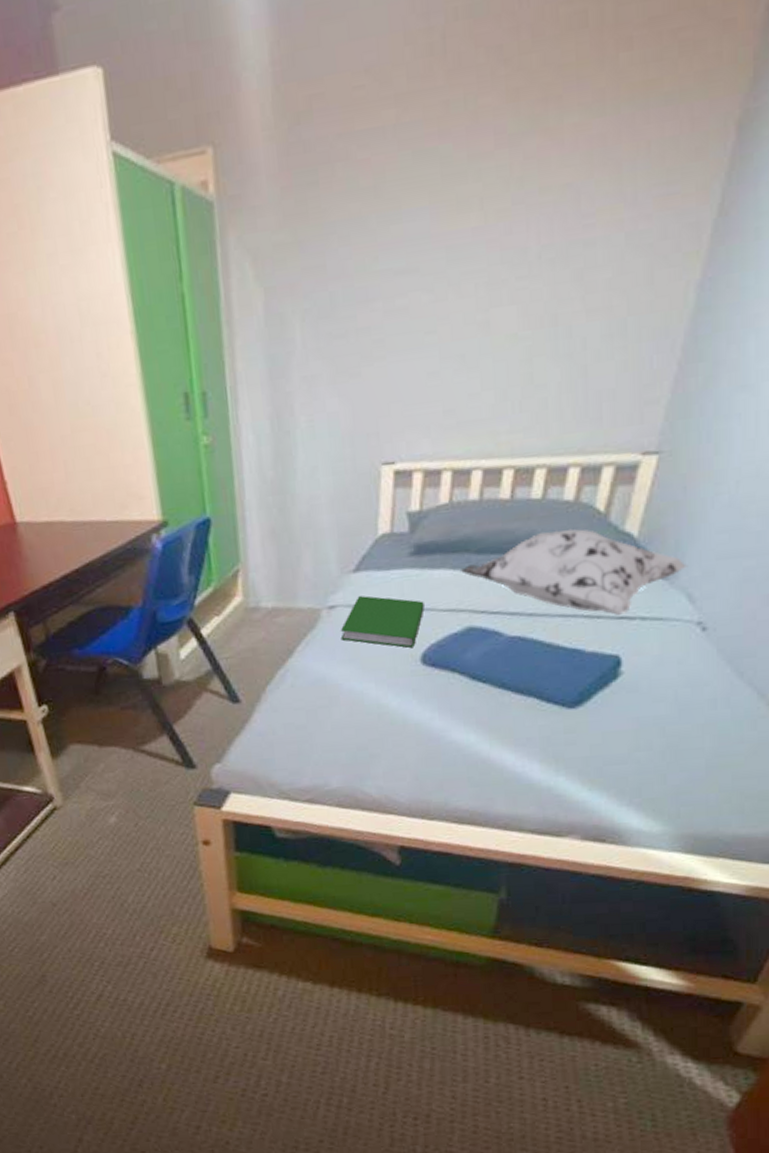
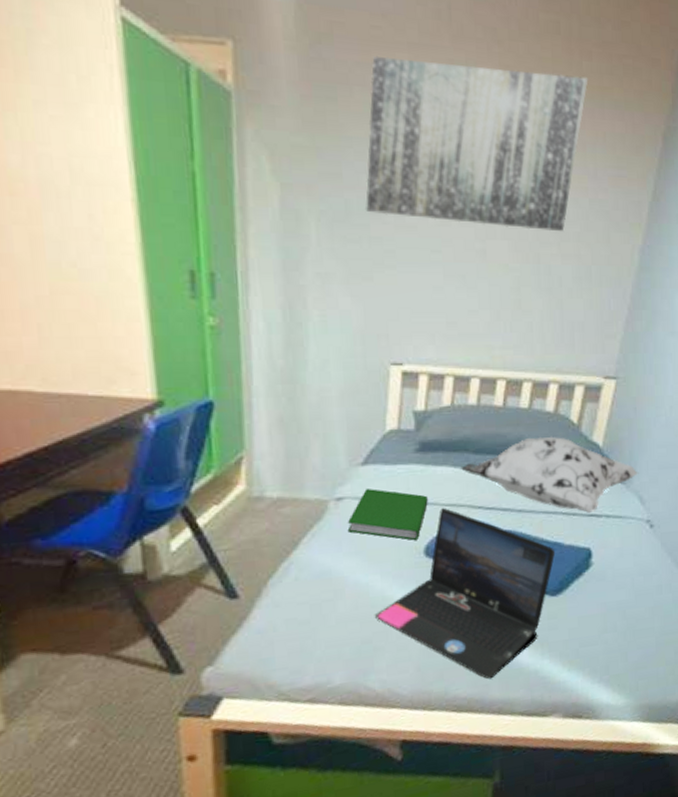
wall art: none [351,74,627,302] -> present [366,55,589,231]
laptop: none [370,612,575,793] -> present [375,507,556,680]

